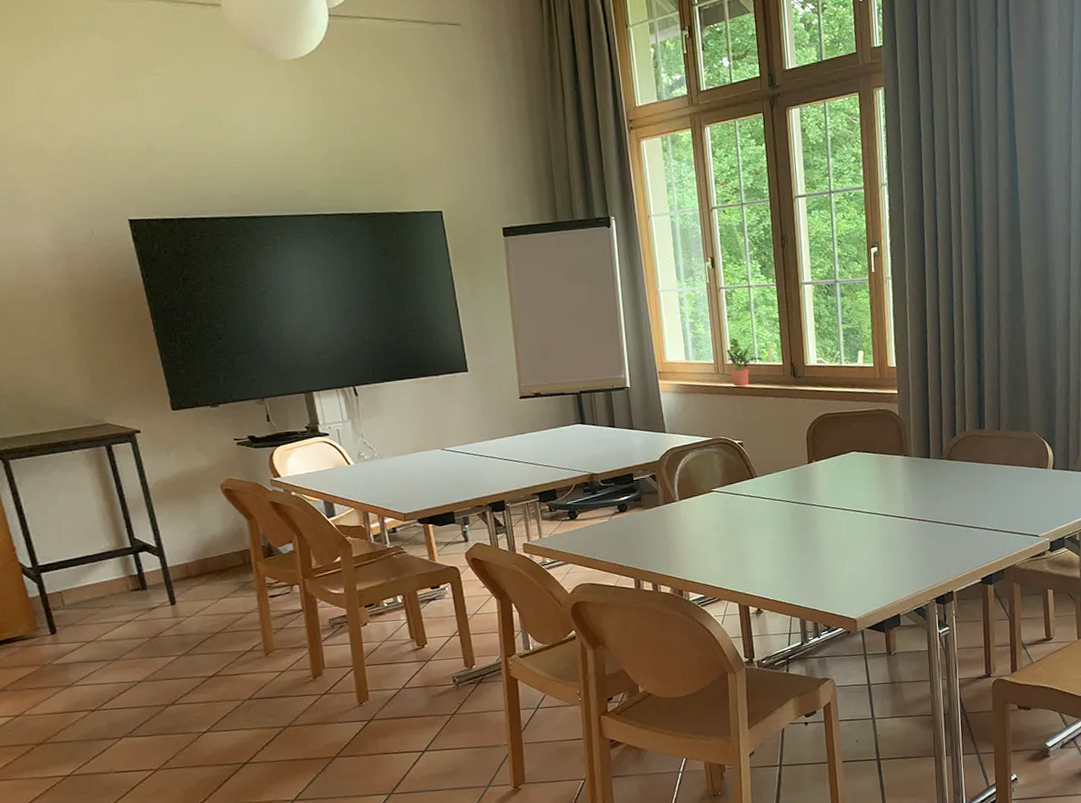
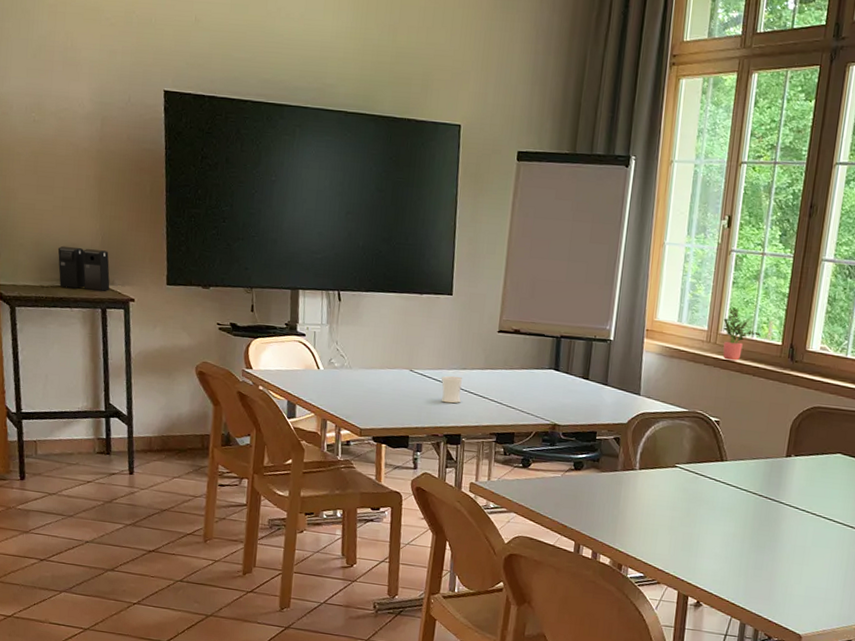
speaker: none [44,387,111,432] -> present [57,245,110,292]
mug: none [473,446,498,474] -> present [441,375,463,404]

